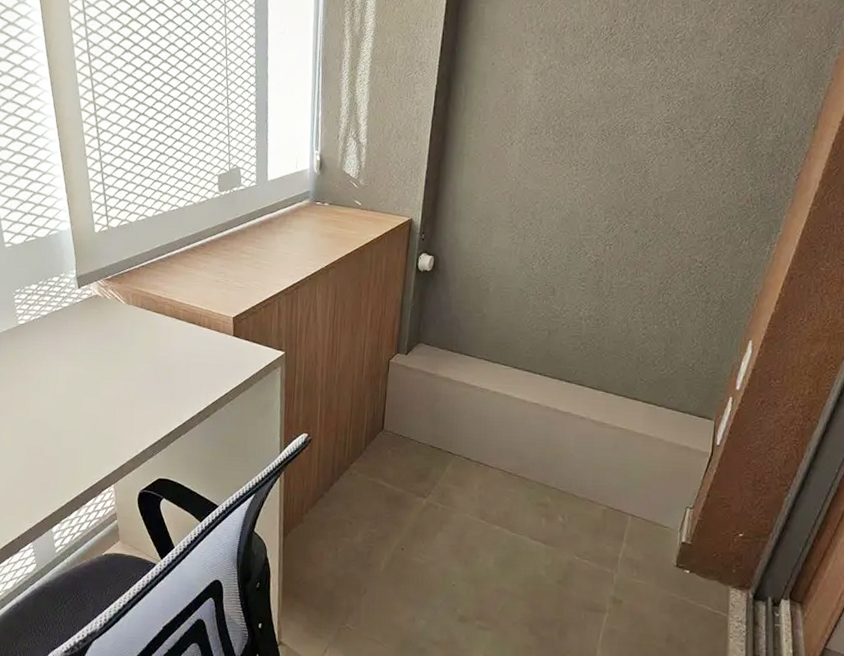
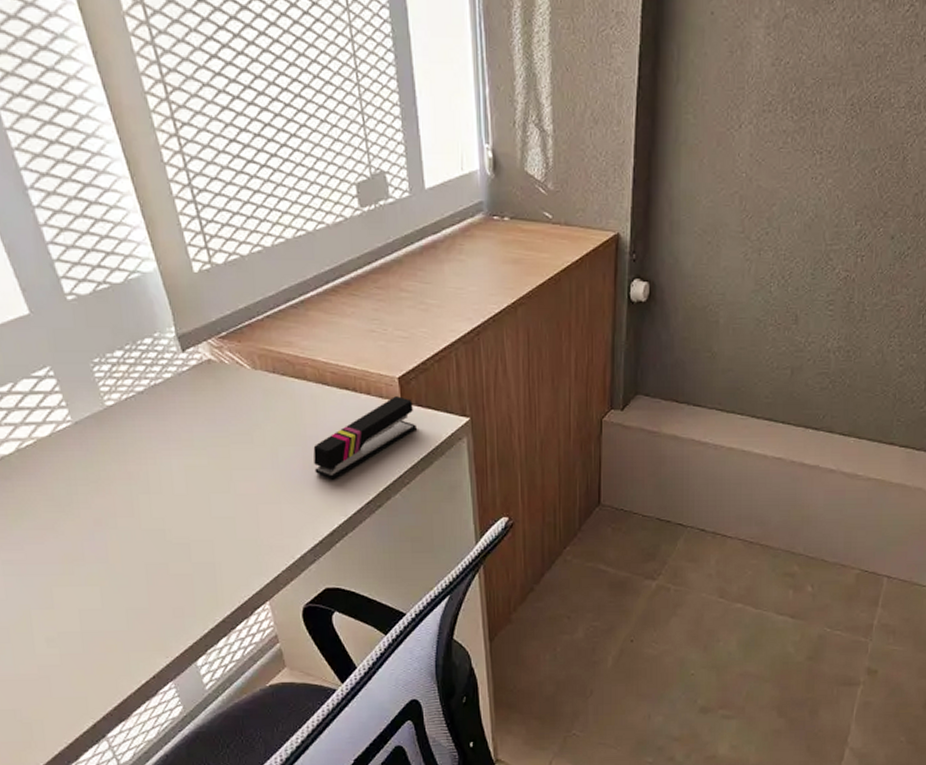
stapler: none [162,331,243,392] -> present [313,396,416,480]

